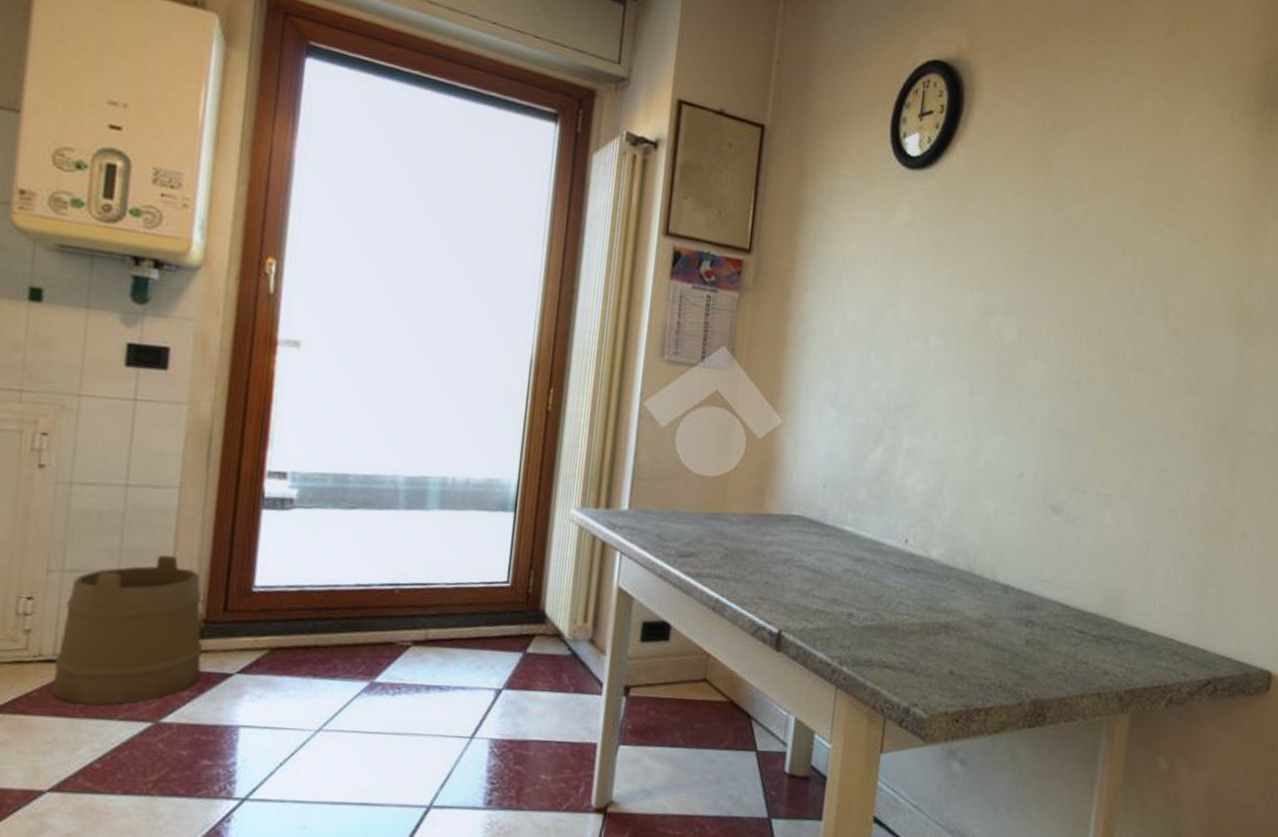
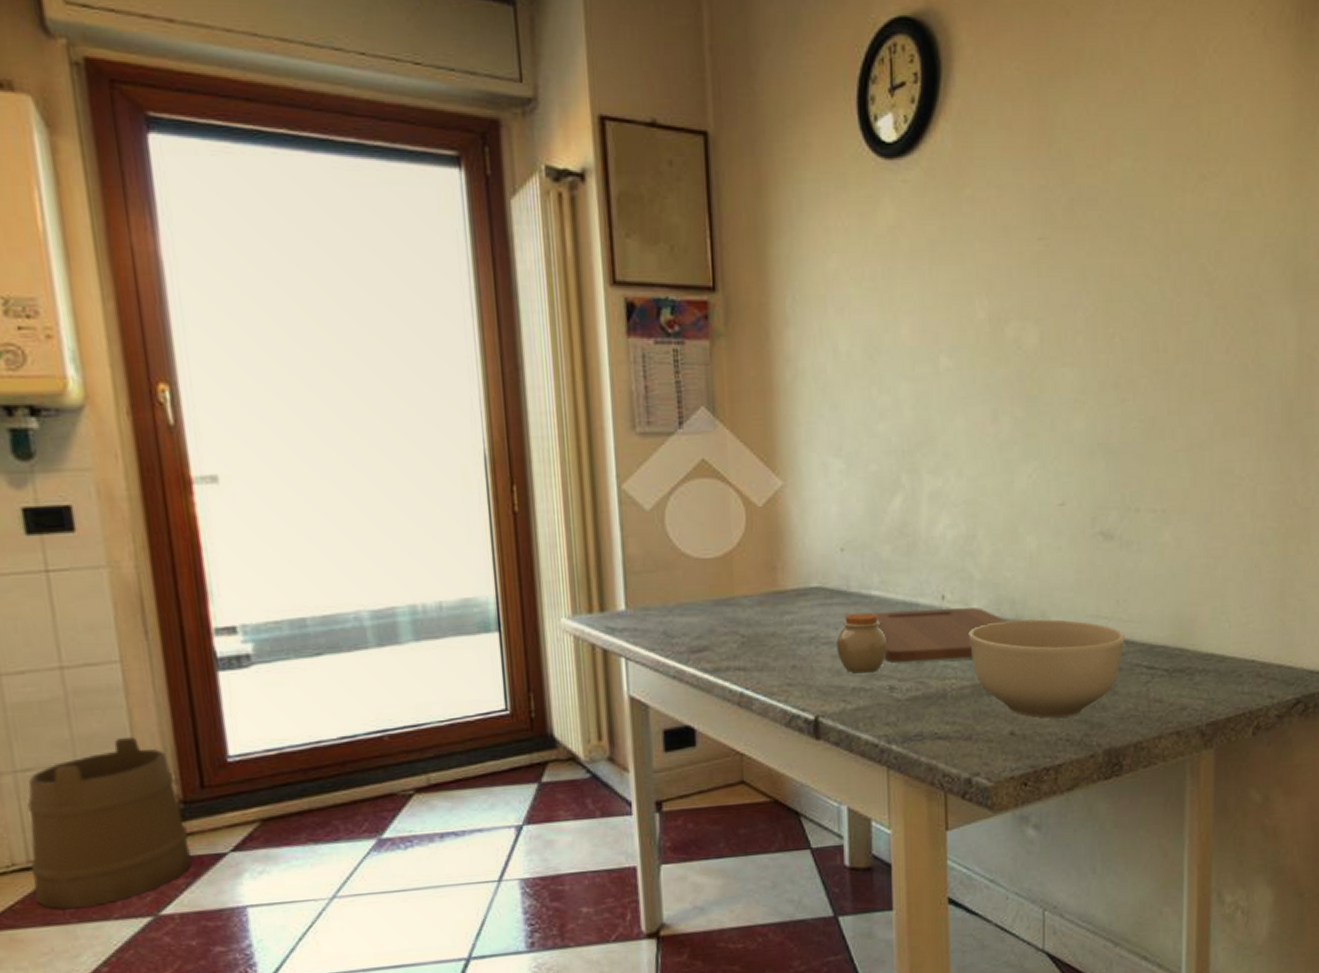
jar: none [806,543,853,599] -> present [836,612,888,674]
cutting board: none [836,544,959,600] -> present [864,607,1007,663]
bowl: none [924,570,1062,665] -> present [968,619,1125,719]

